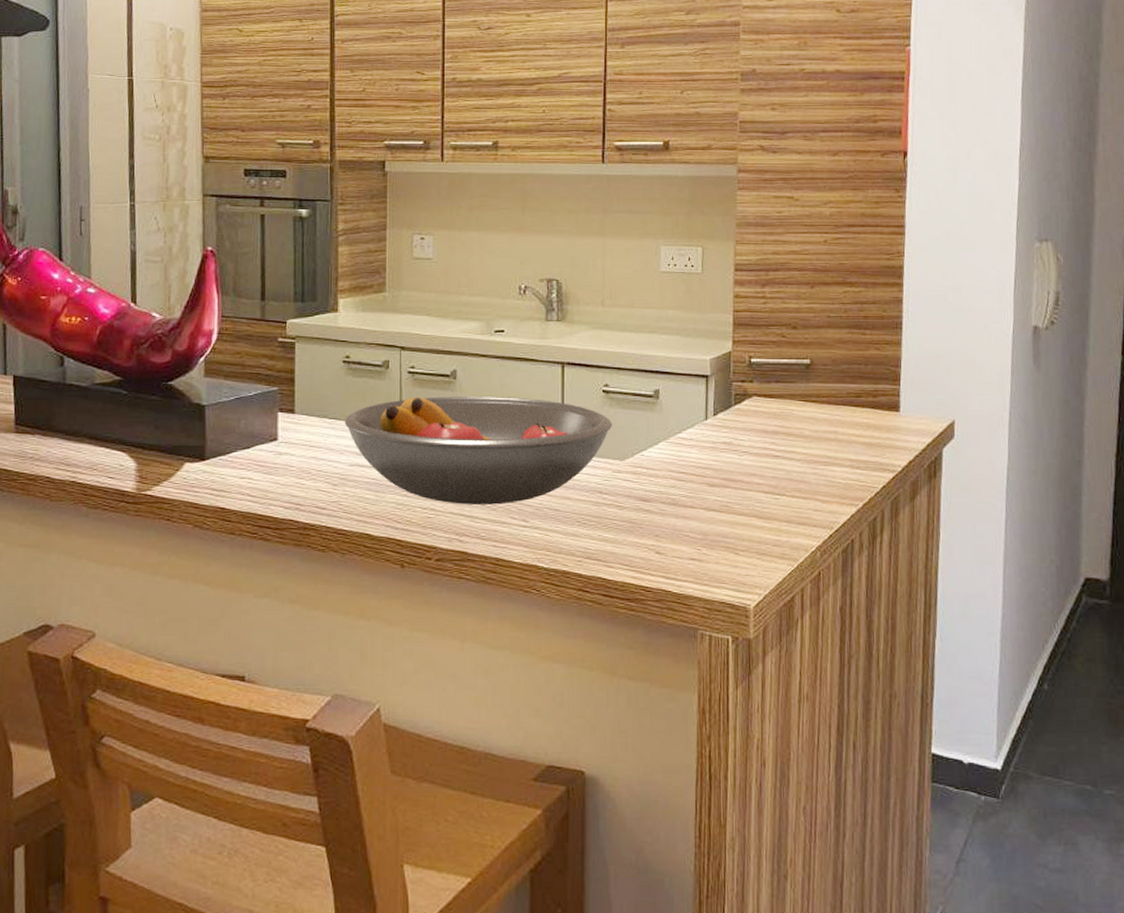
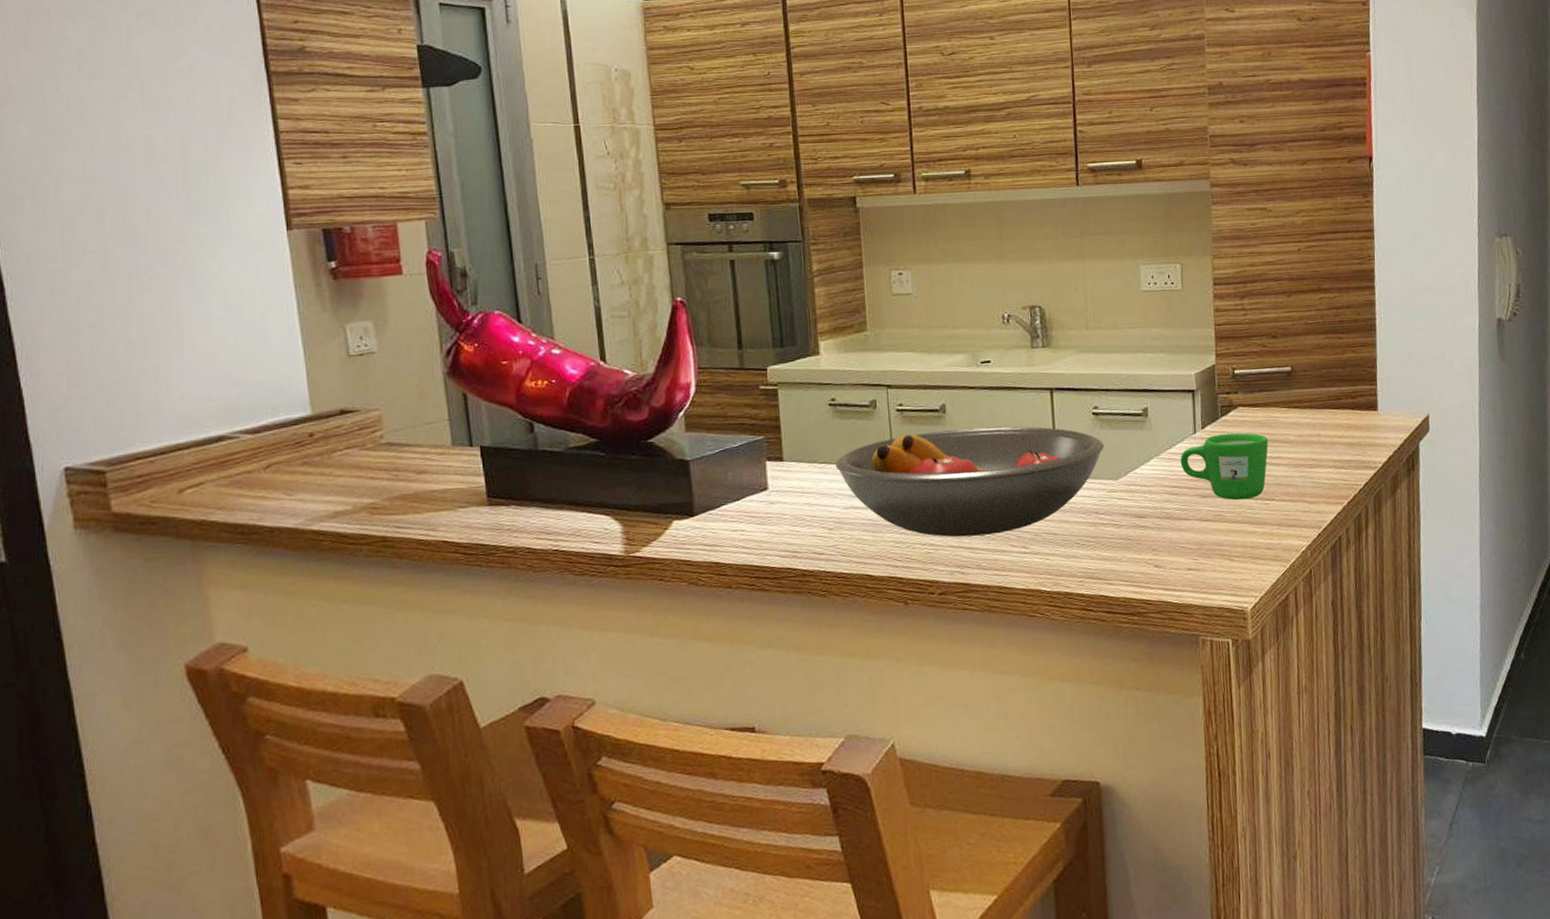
mug: none [689,422,782,493] -> present [1180,432,1269,501]

